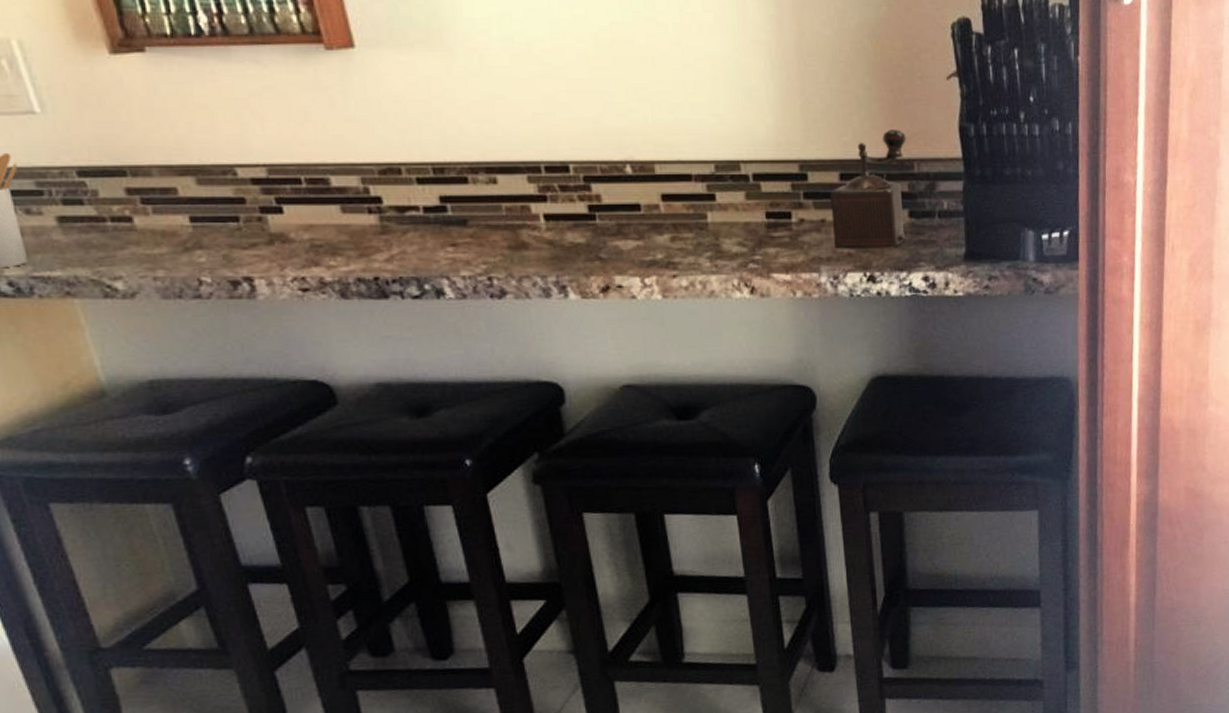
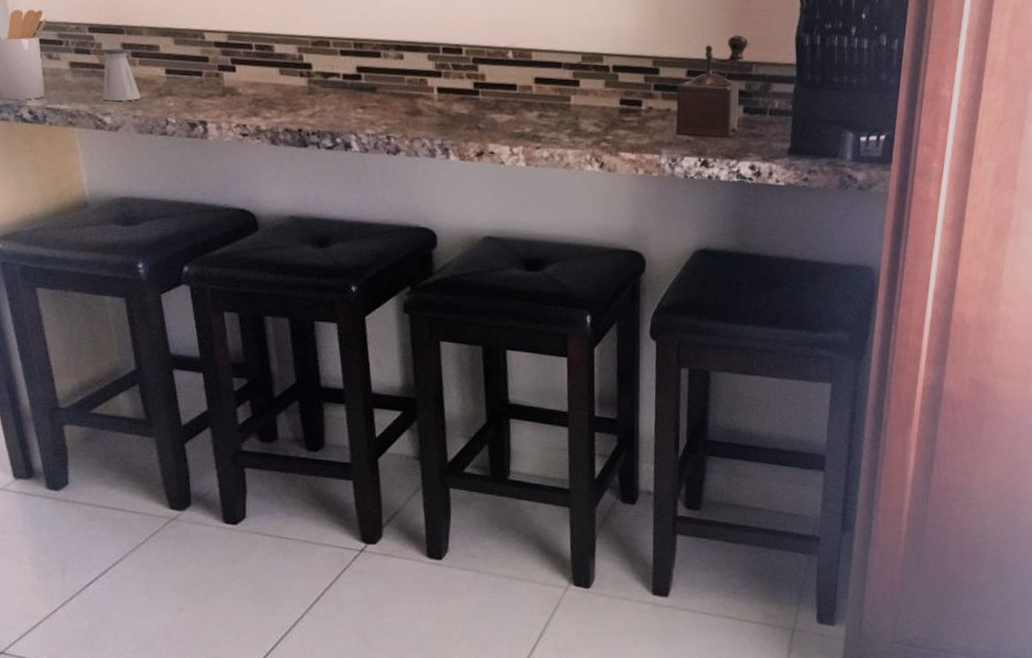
saltshaker: none [101,196,161,262] -> present [103,48,141,102]

